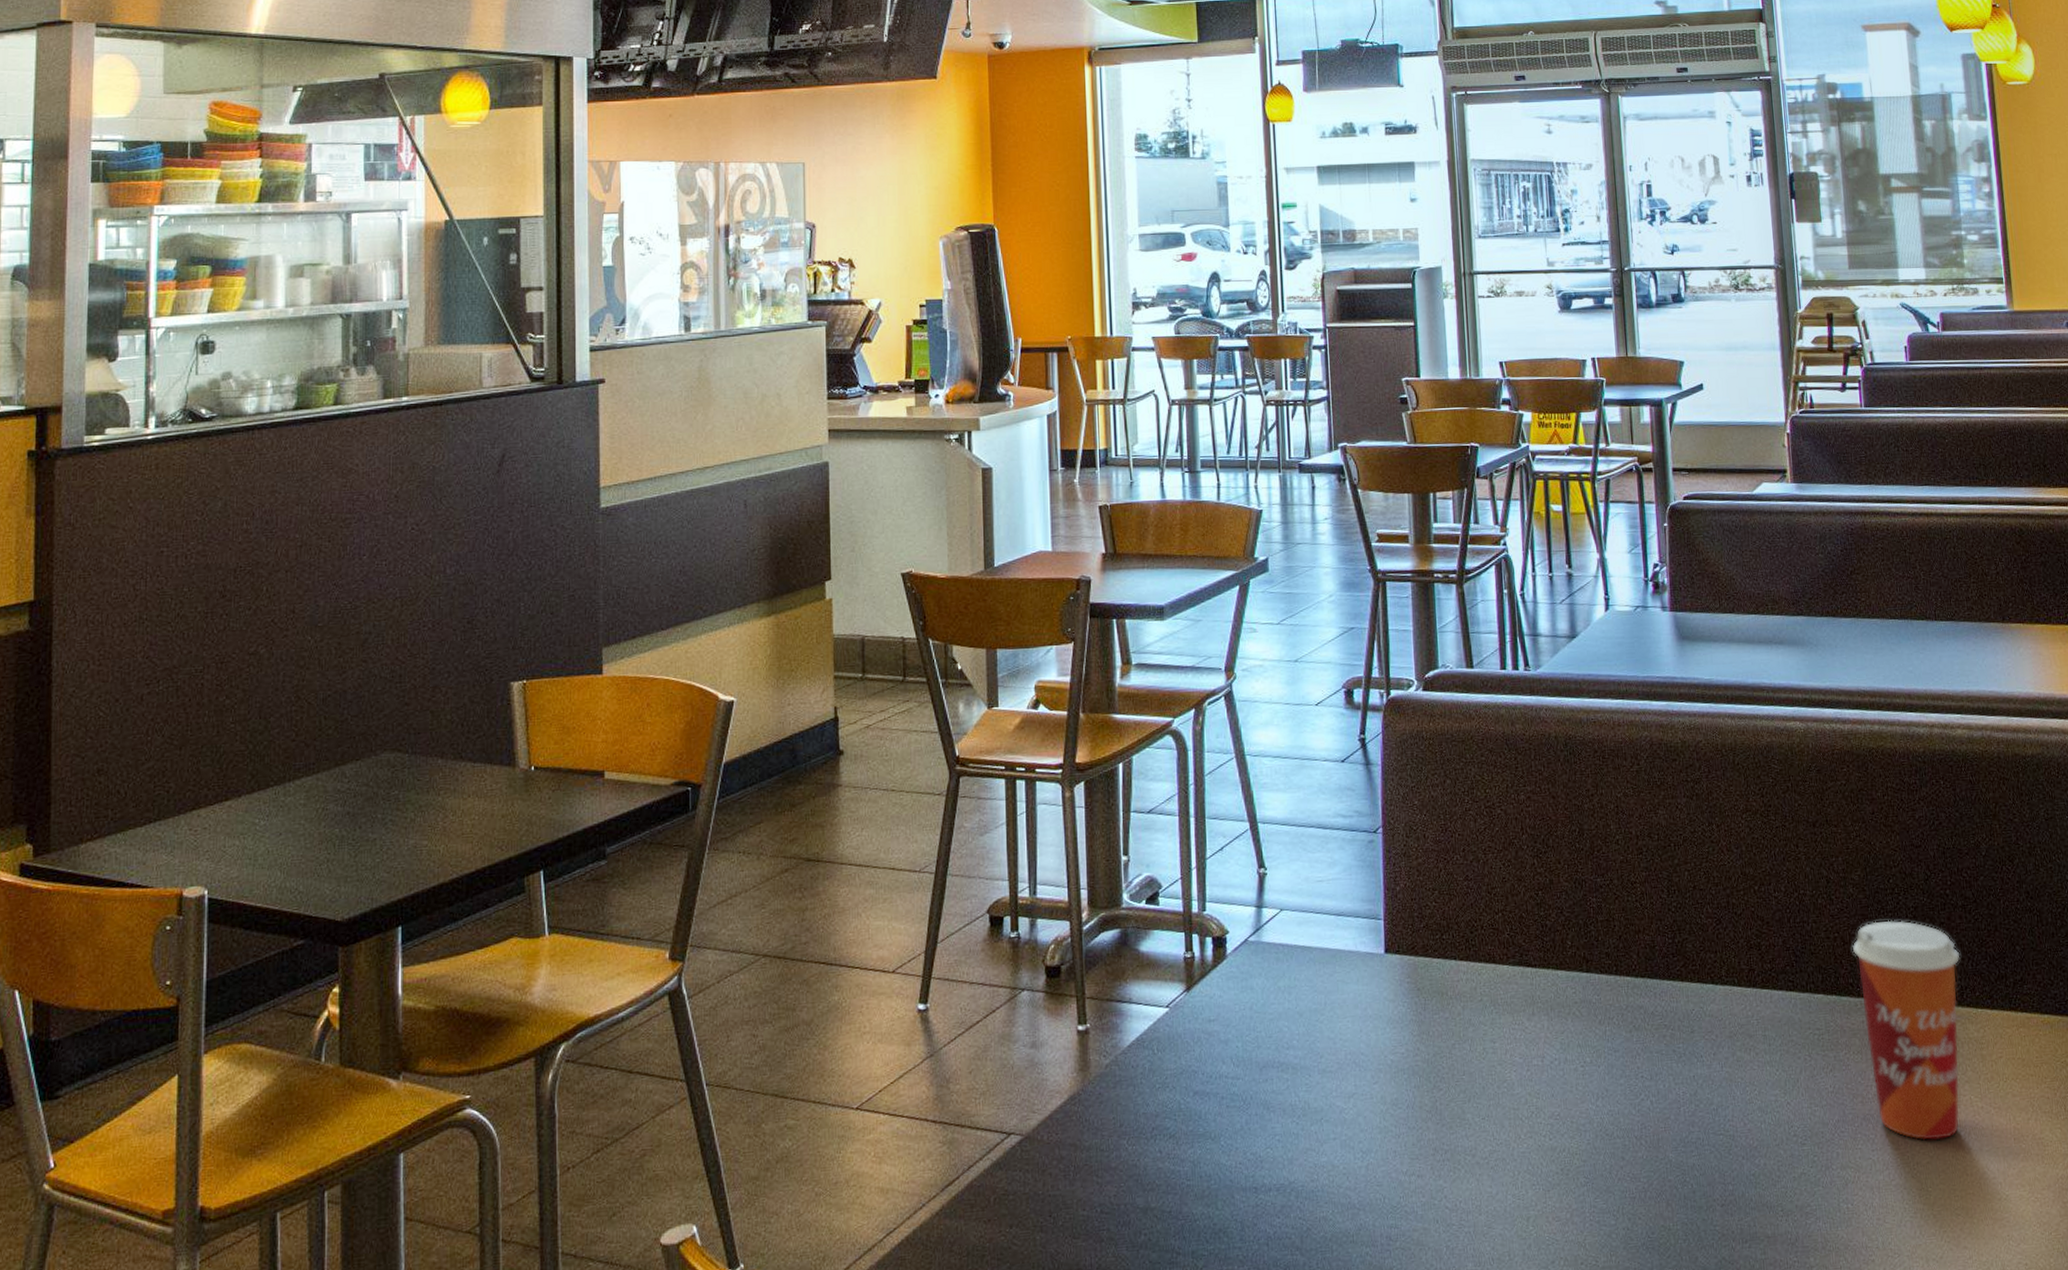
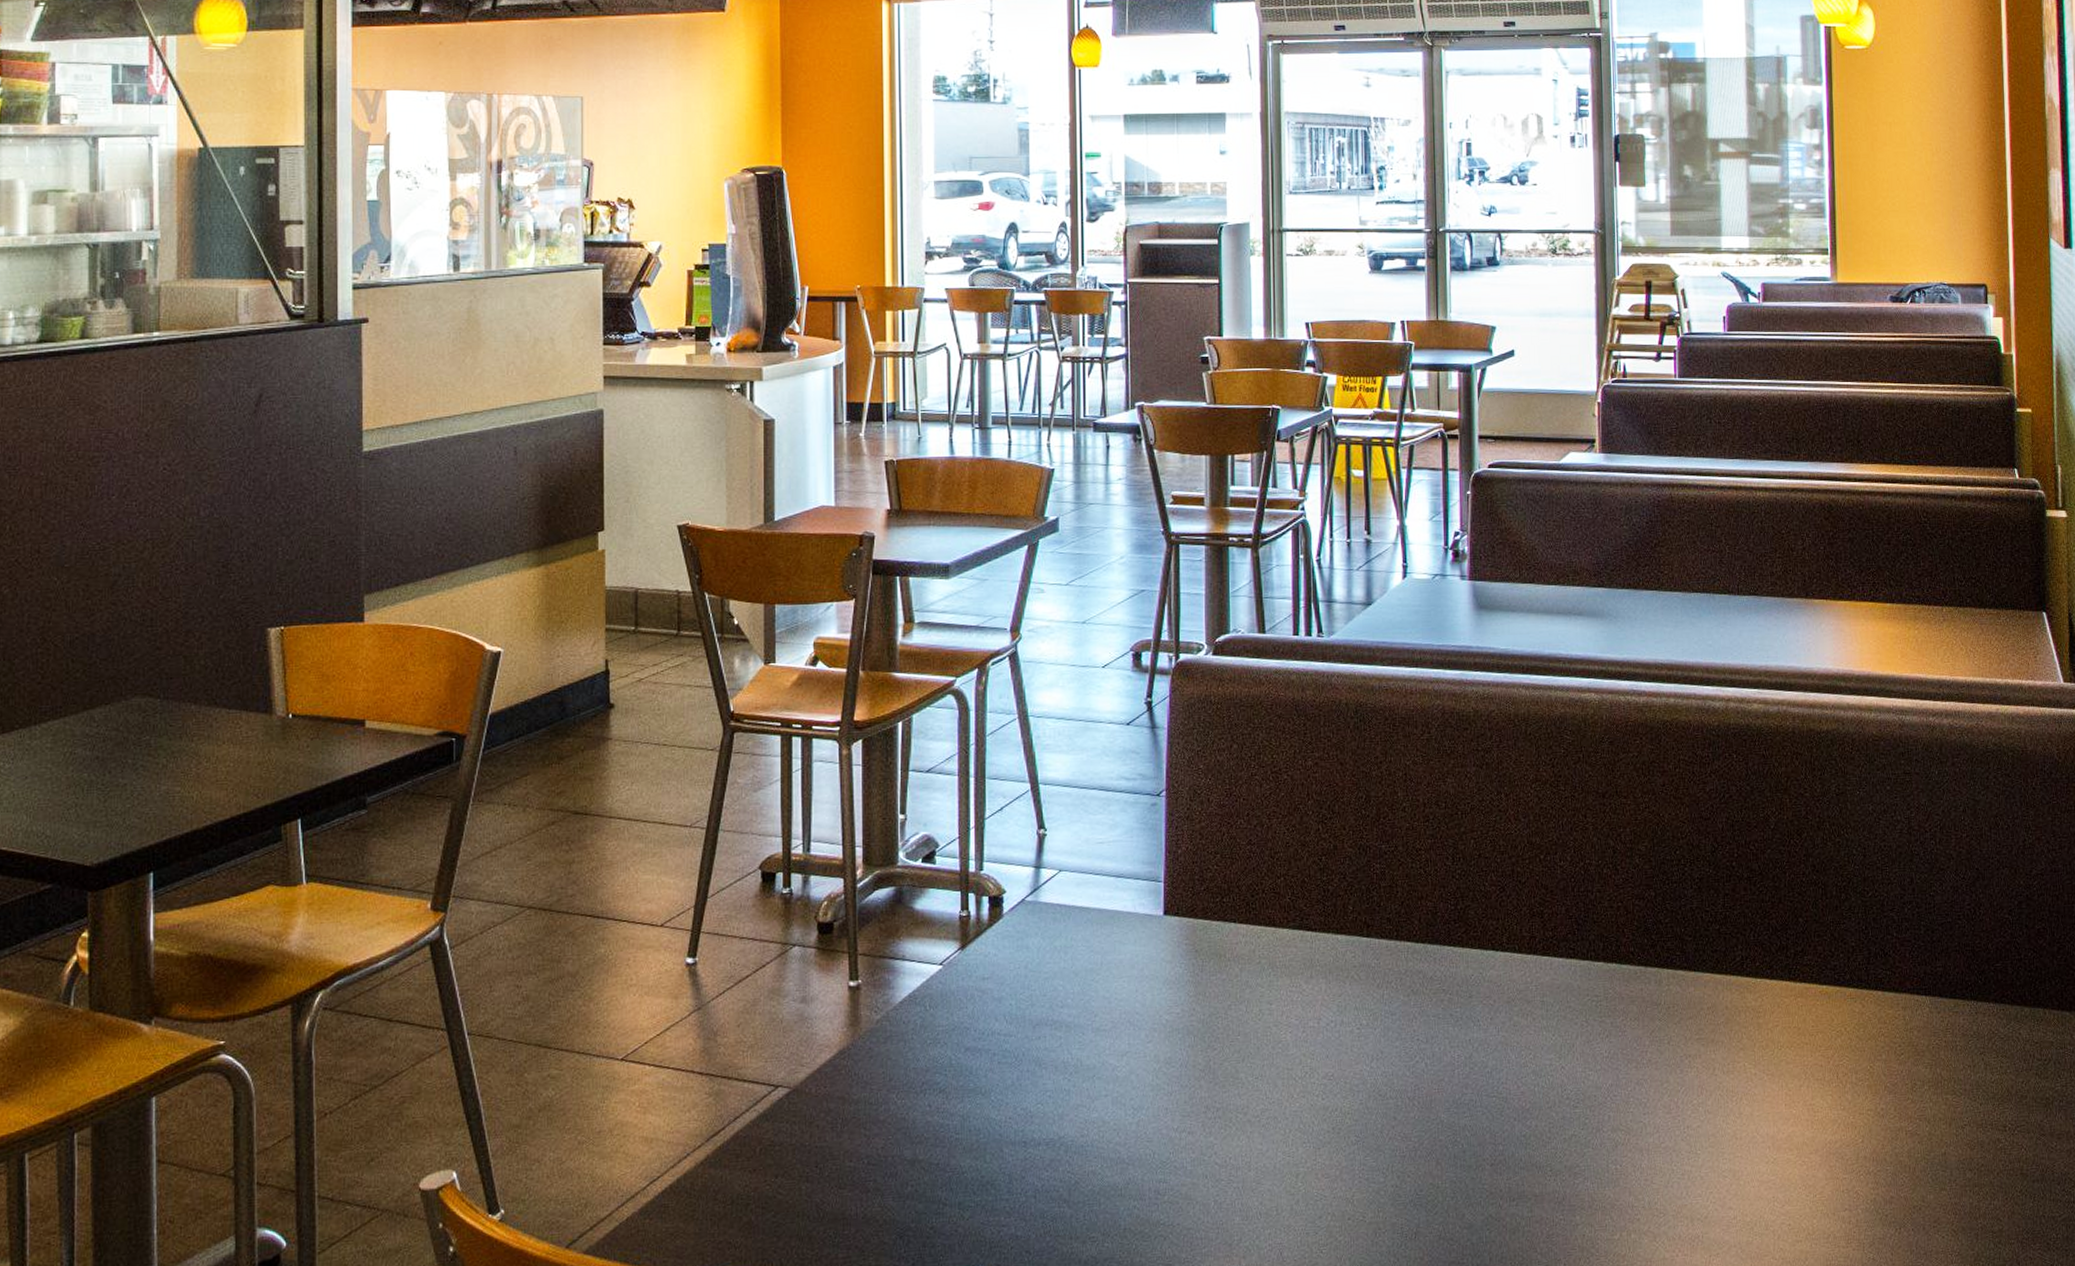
paper cup: present [1852,920,1961,1140] -> none [1635,890,1743,1105]

